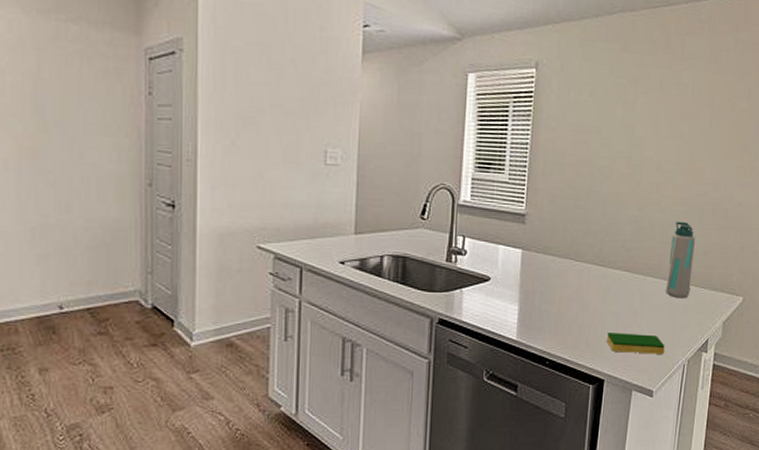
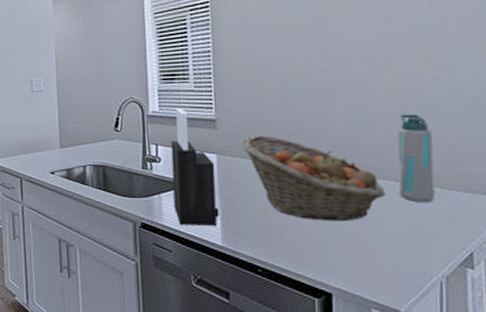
knife block: none [475,199,519,321] -> present [171,108,219,226]
fruit basket: none [546,233,656,315] -> present [241,136,385,222]
dish sponge: present [607,333,665,354] -> none [329,241,410,268]

